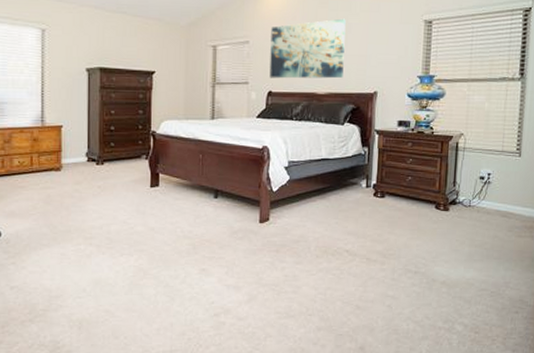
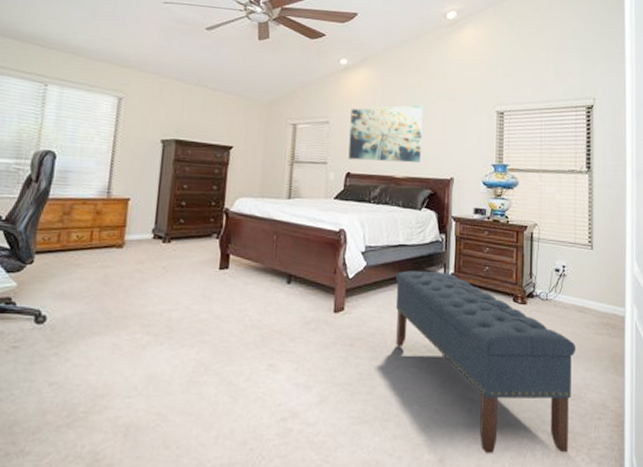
bench: none [318,183,498,343] -> present [395,270,577,454]

